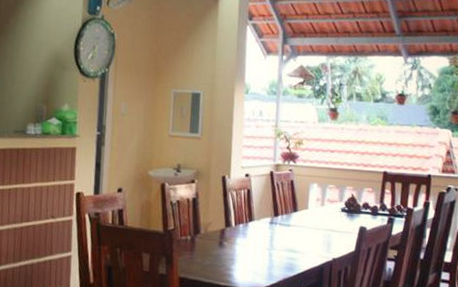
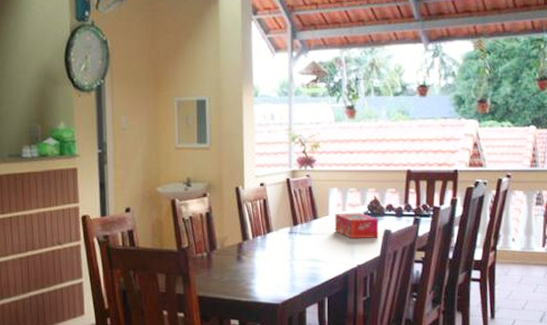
tissue box: none [313,207,355,234] -> present [334,213,379,239]

